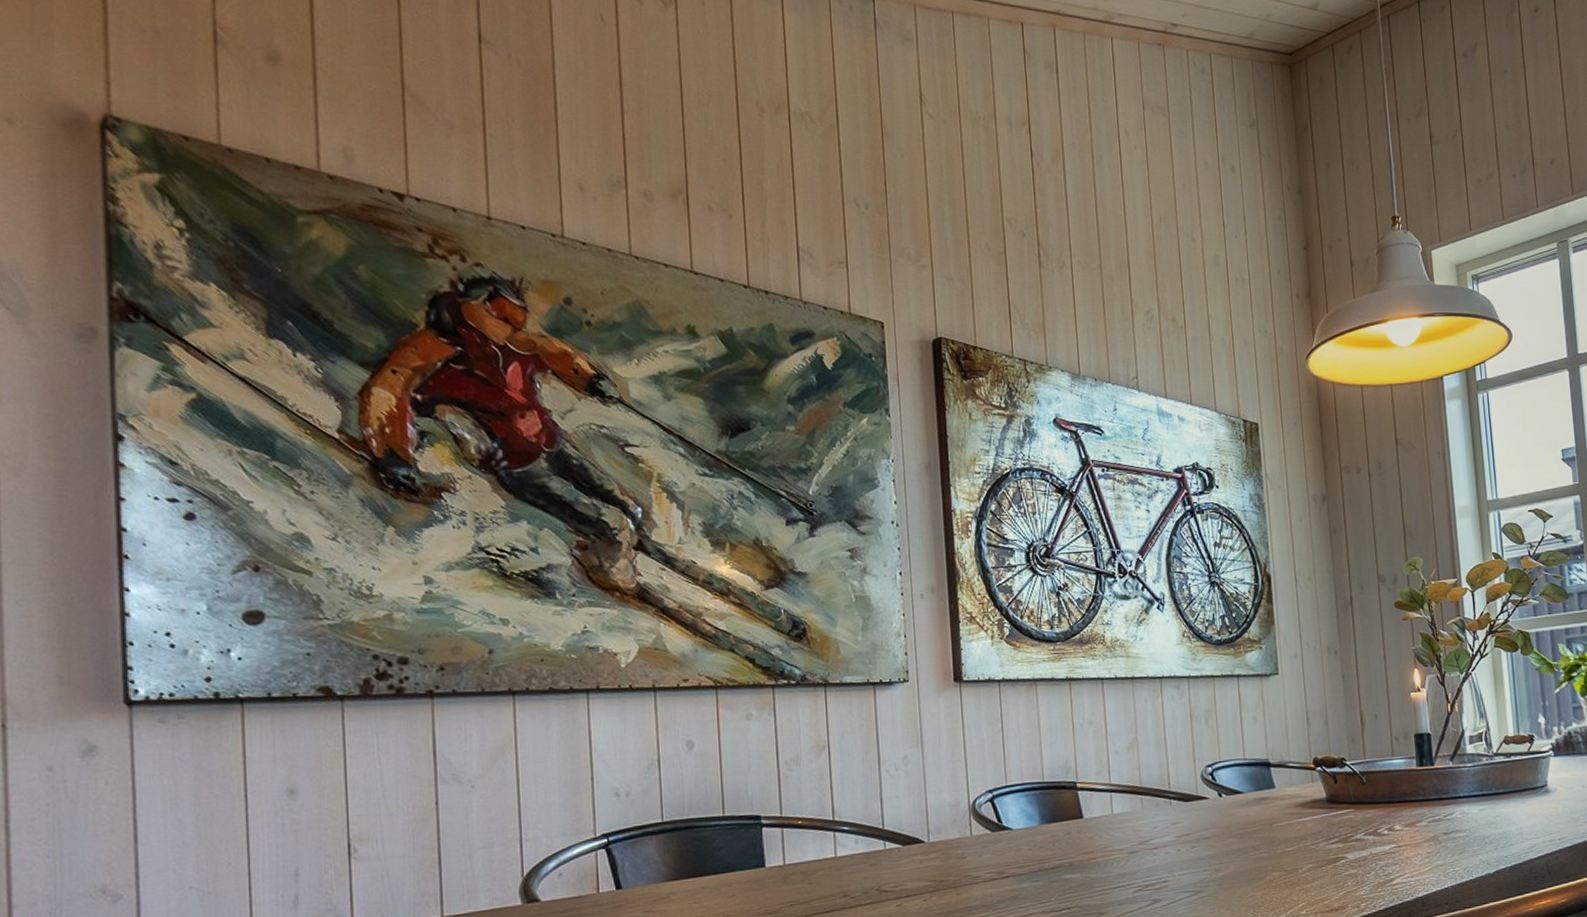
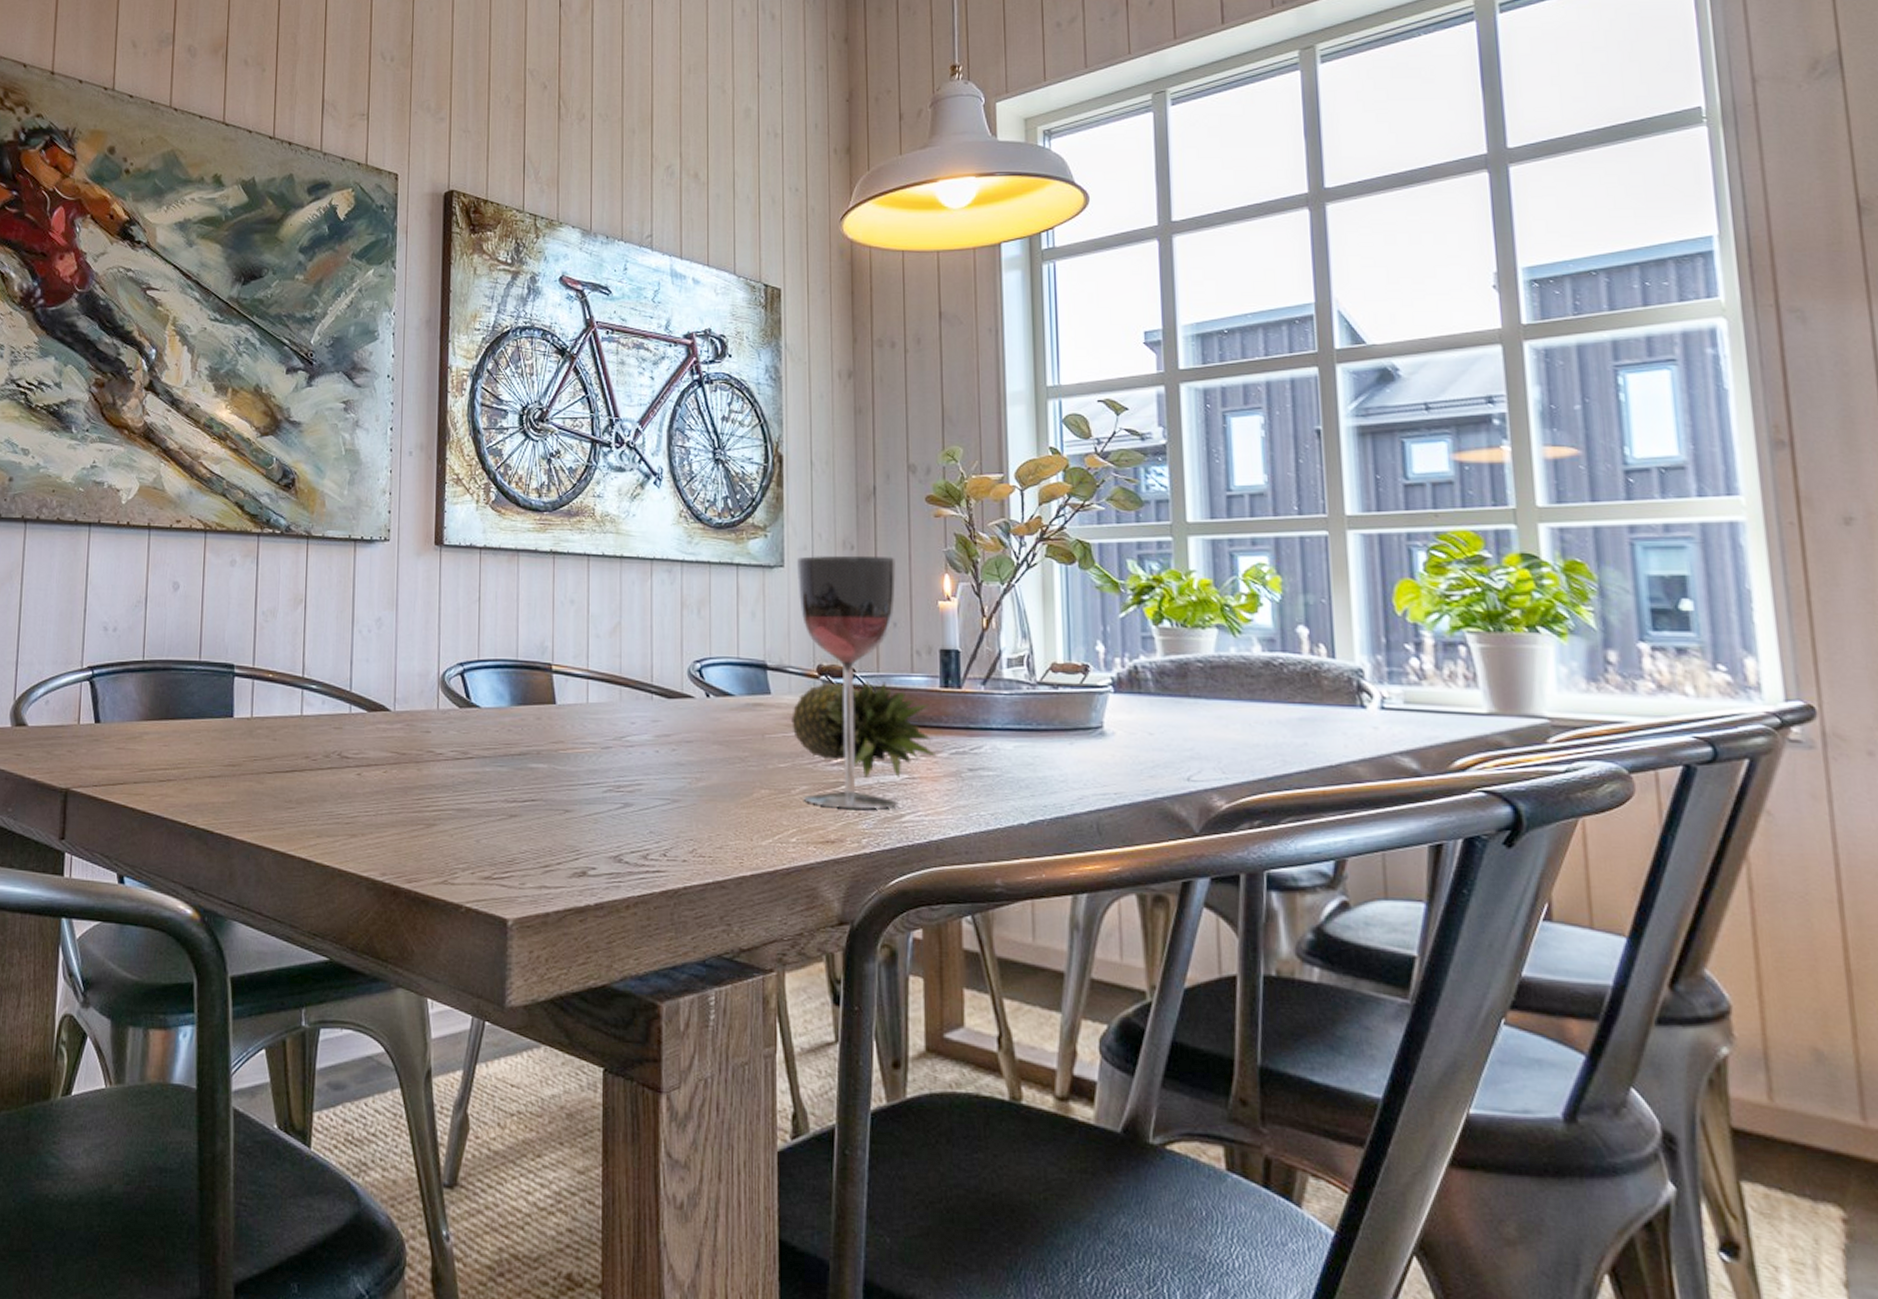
wineglass: none [1289,658,1389,880] -> present [797,555,899,809]
fruit: none [1294,767,1418,851] -> present [792,680,937,779]

